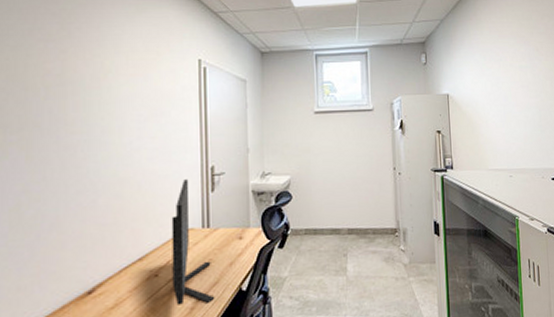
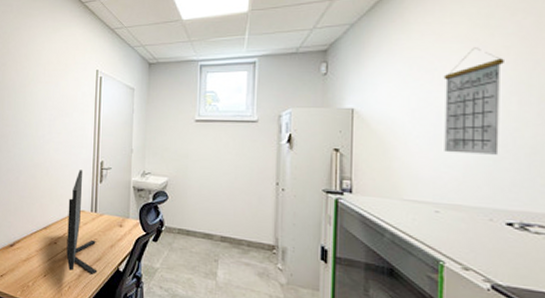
calendar: none [506,43,543,127] -> present [443,47,504,155]

